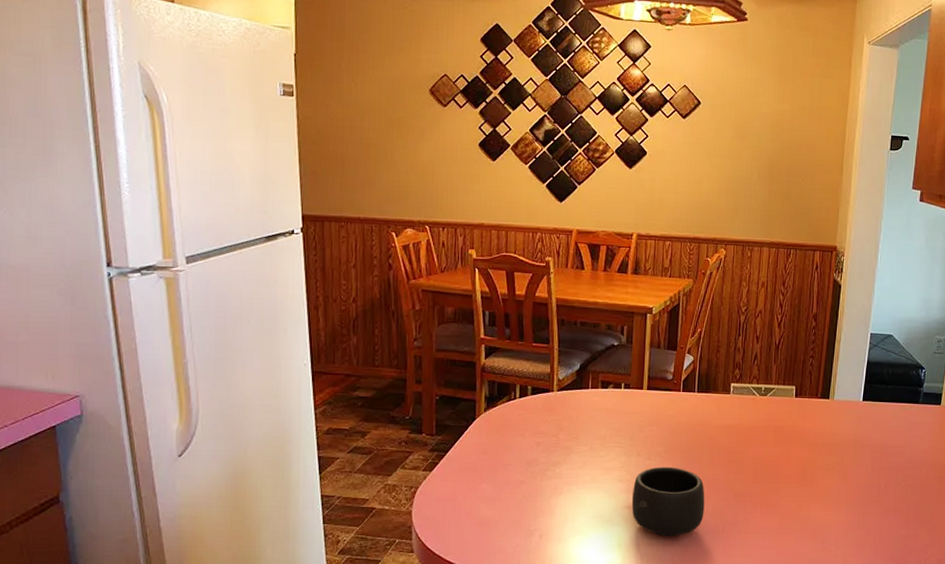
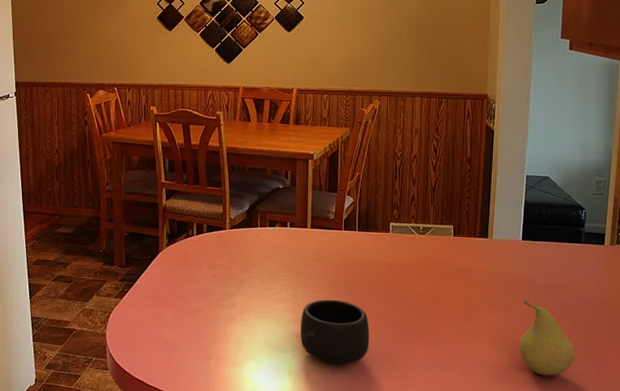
fruit: none [853,463,907,539] -> present [518,300,576,376]

